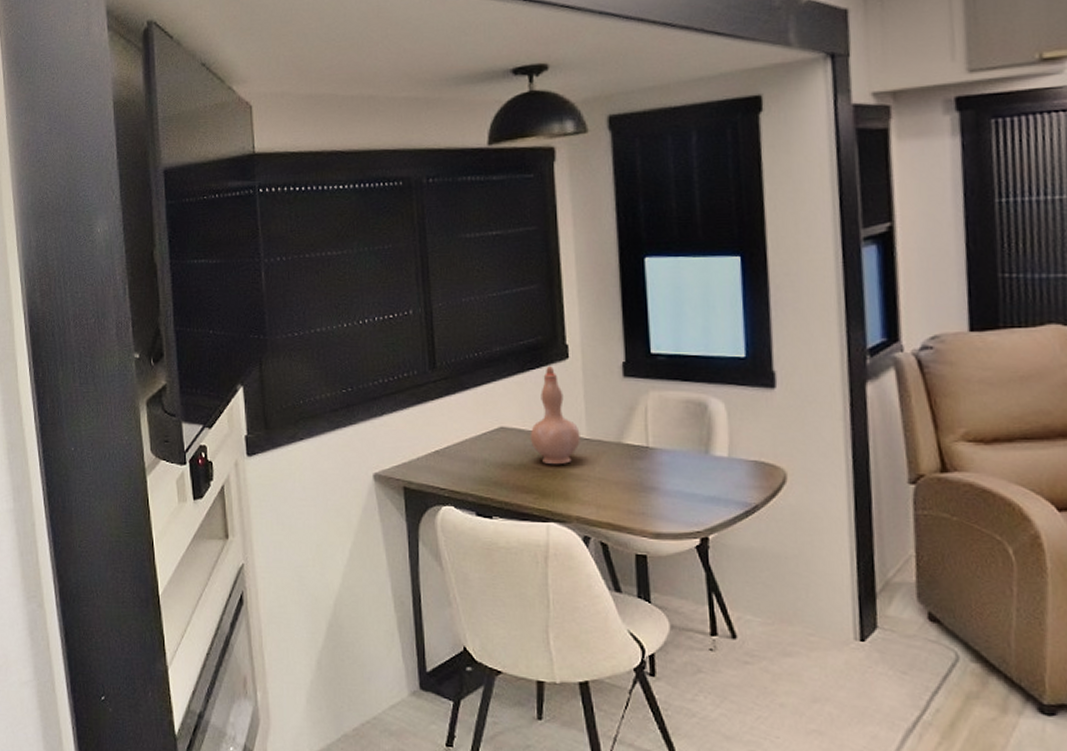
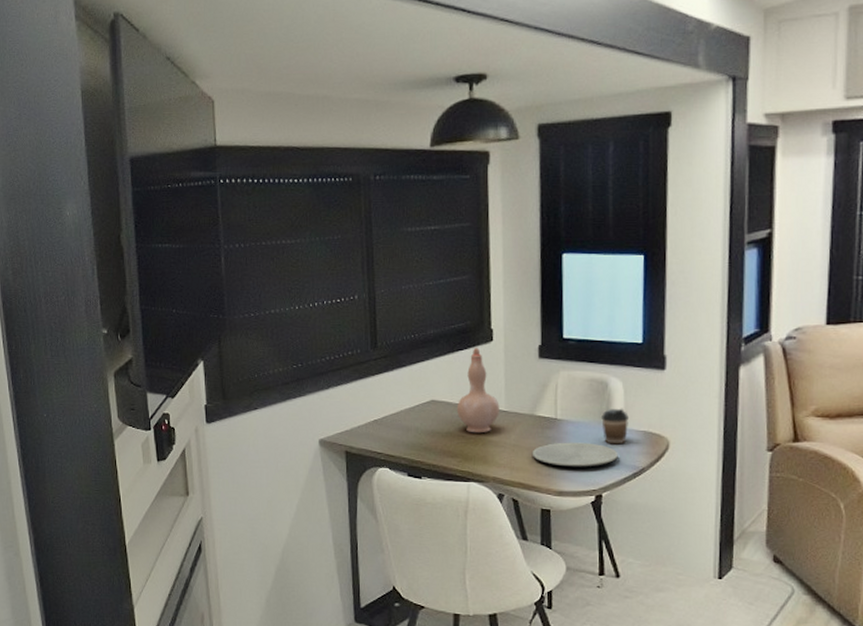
plate: none [621,474,725,504] -> present [532,442,618,467]
coffee cup: none [700,434,735,477] -> present [600,408,629,445]

